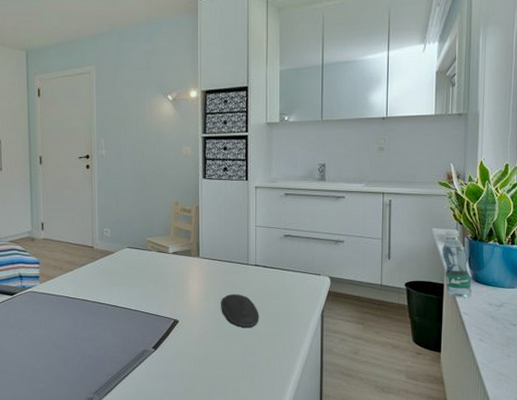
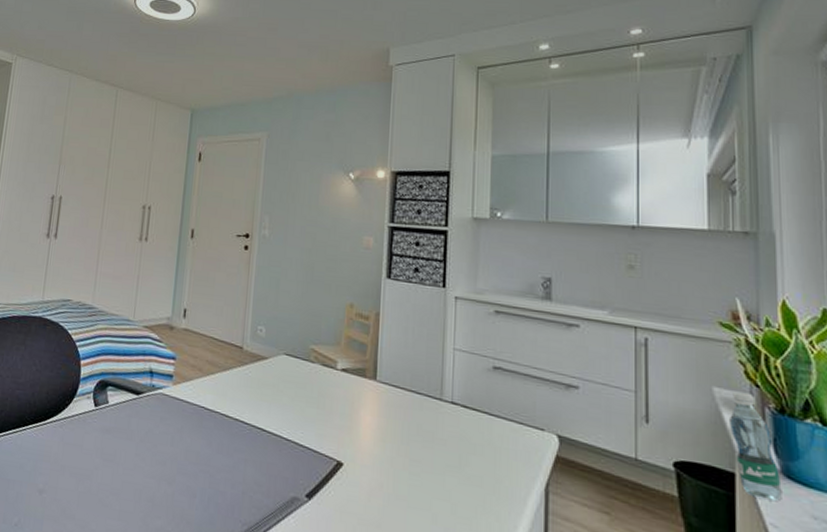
computer mouse: present [220,294,259,328] -> none [400,437,455,491]

